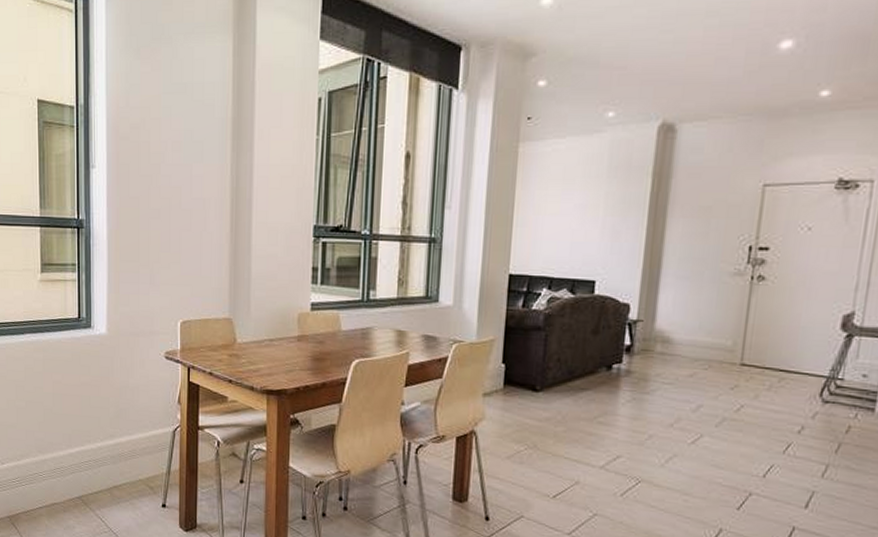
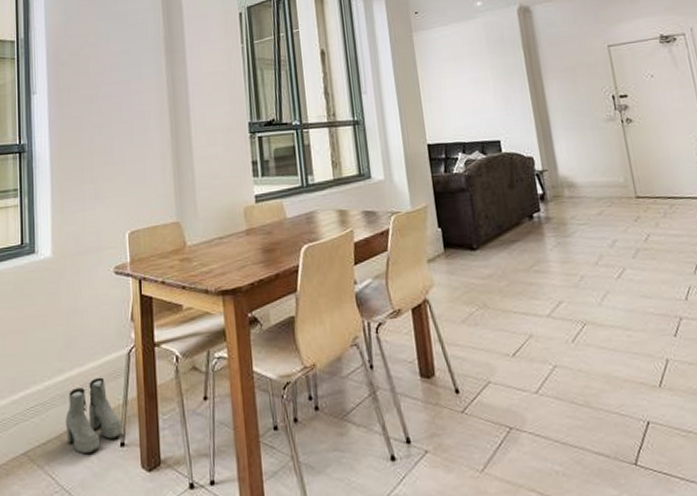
boots: none [115,447,165,508] -> present [65,377,123,455]

